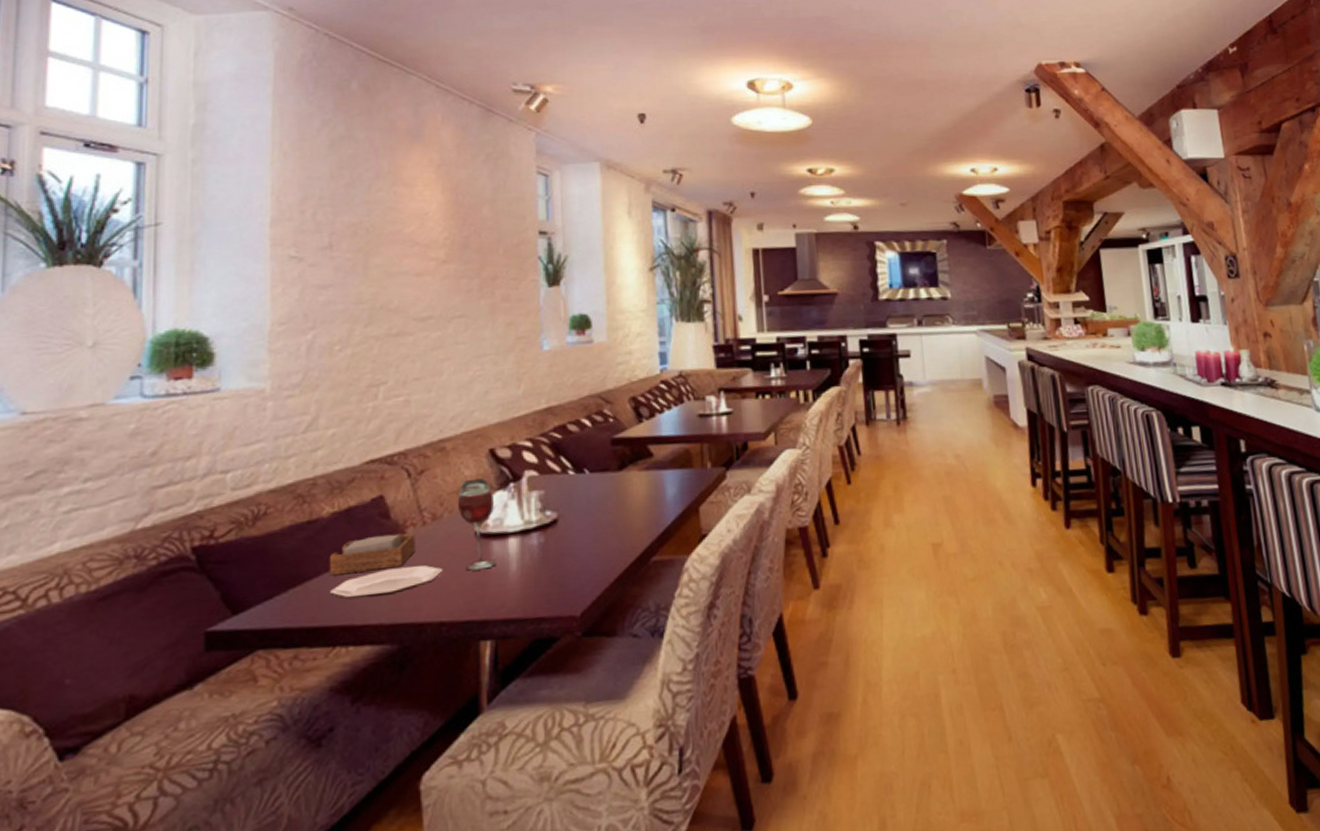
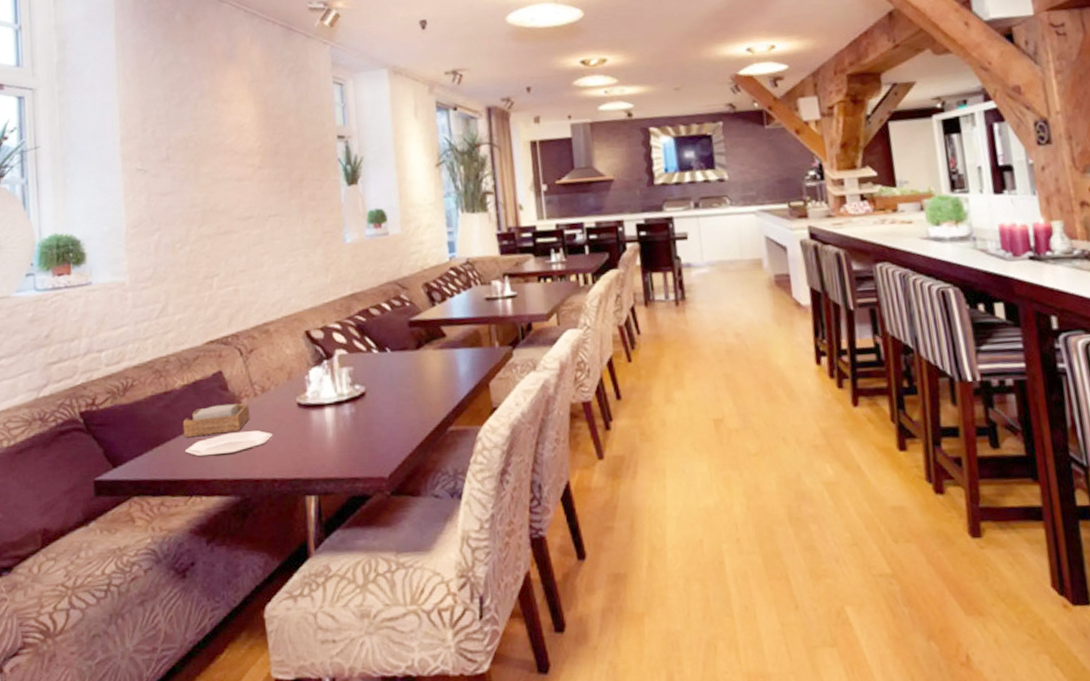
wineglass: present [457,478,497,571] -> none [281,356,316,436]

